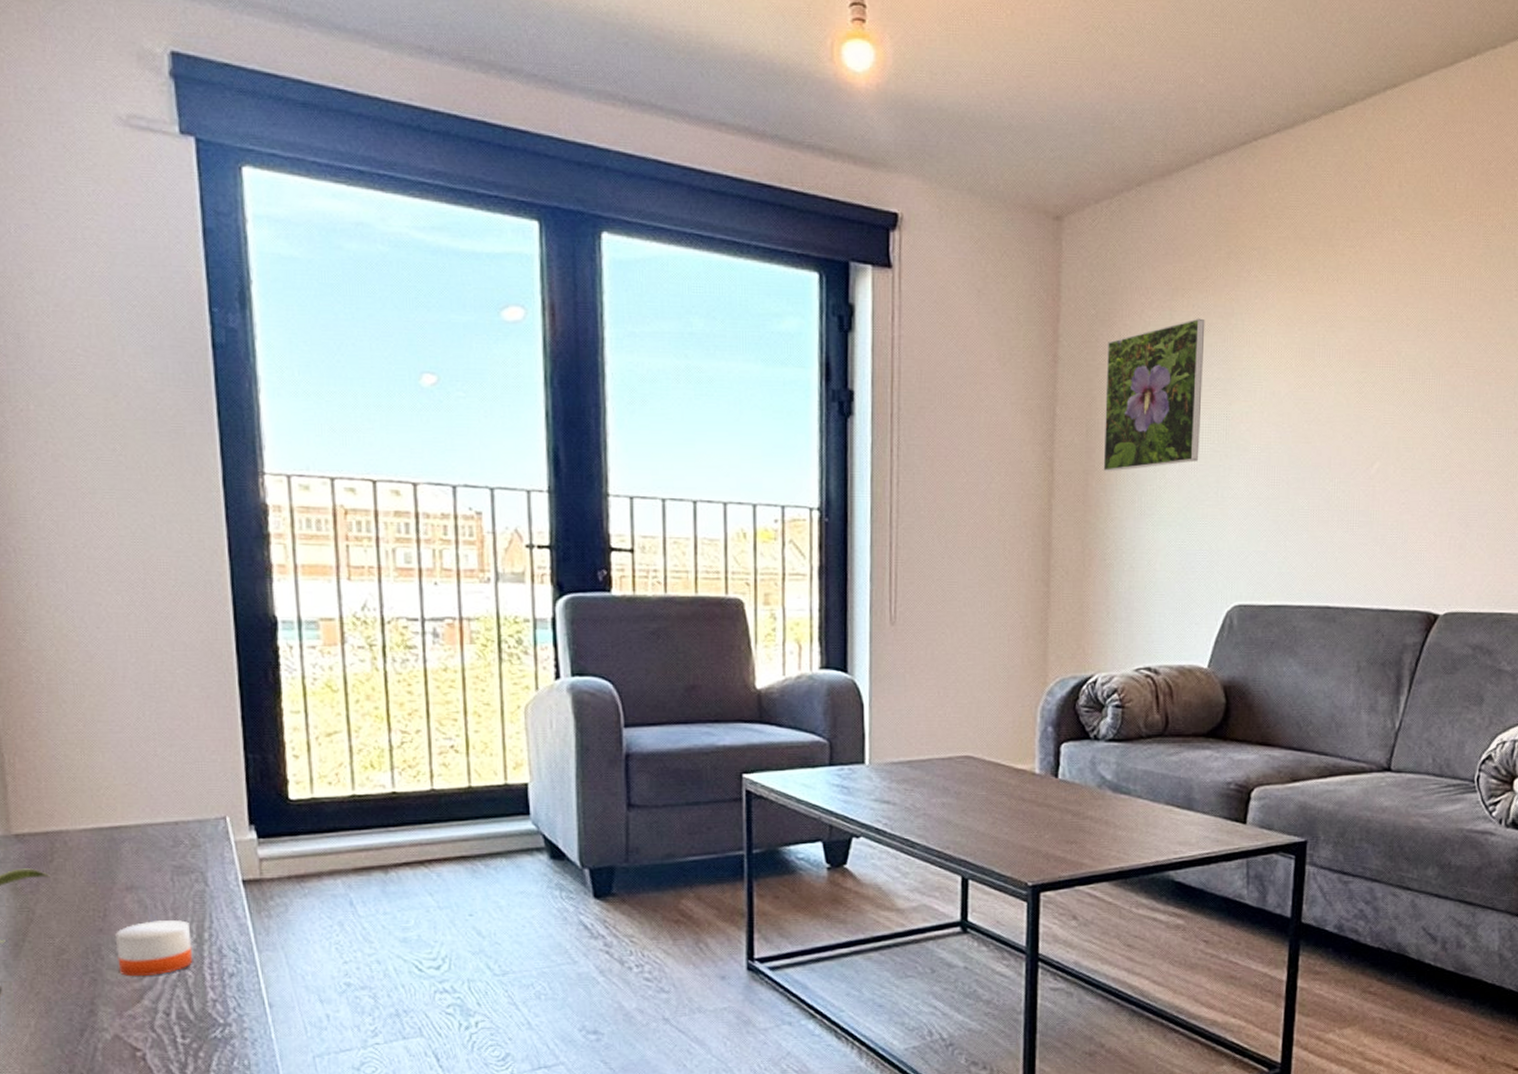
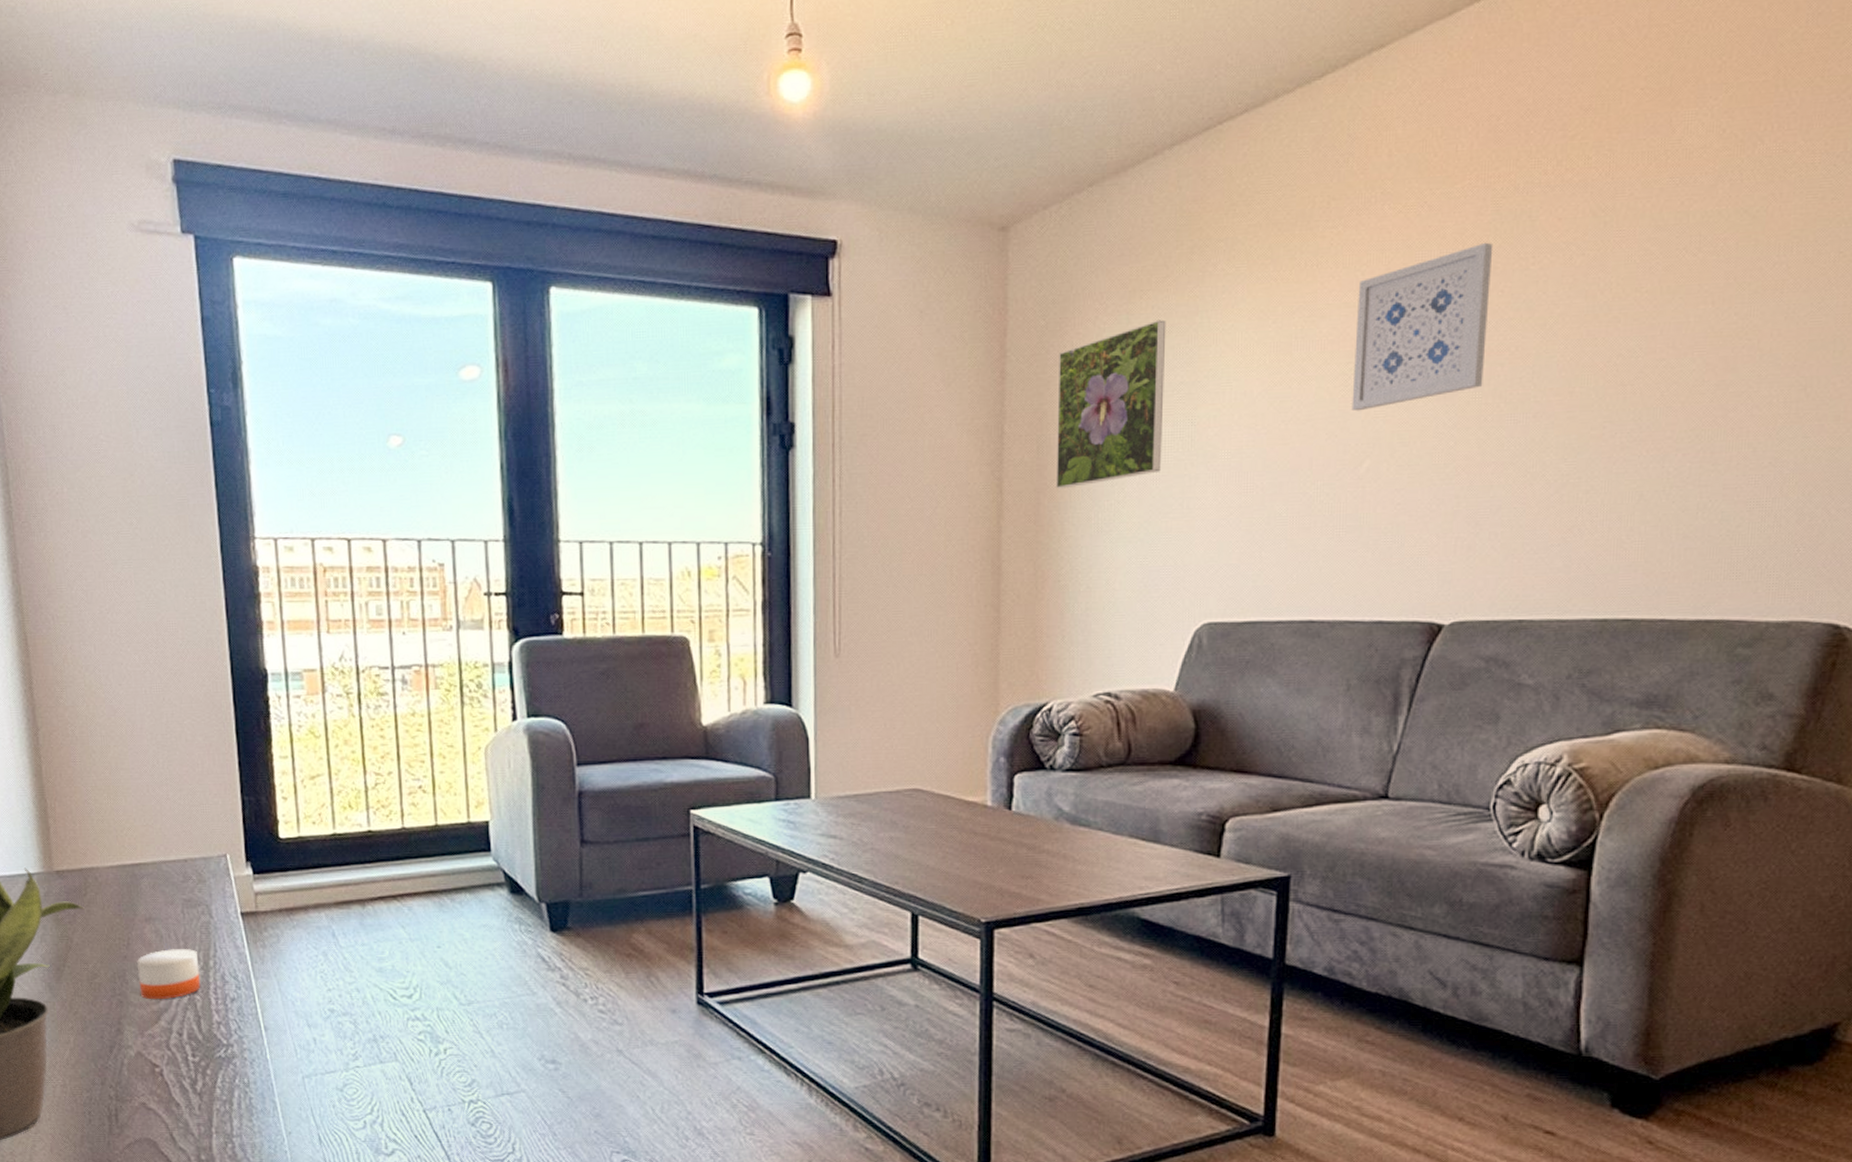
wall art: none [1365,273,1484,417] -> present [1351,242,1493,411]

